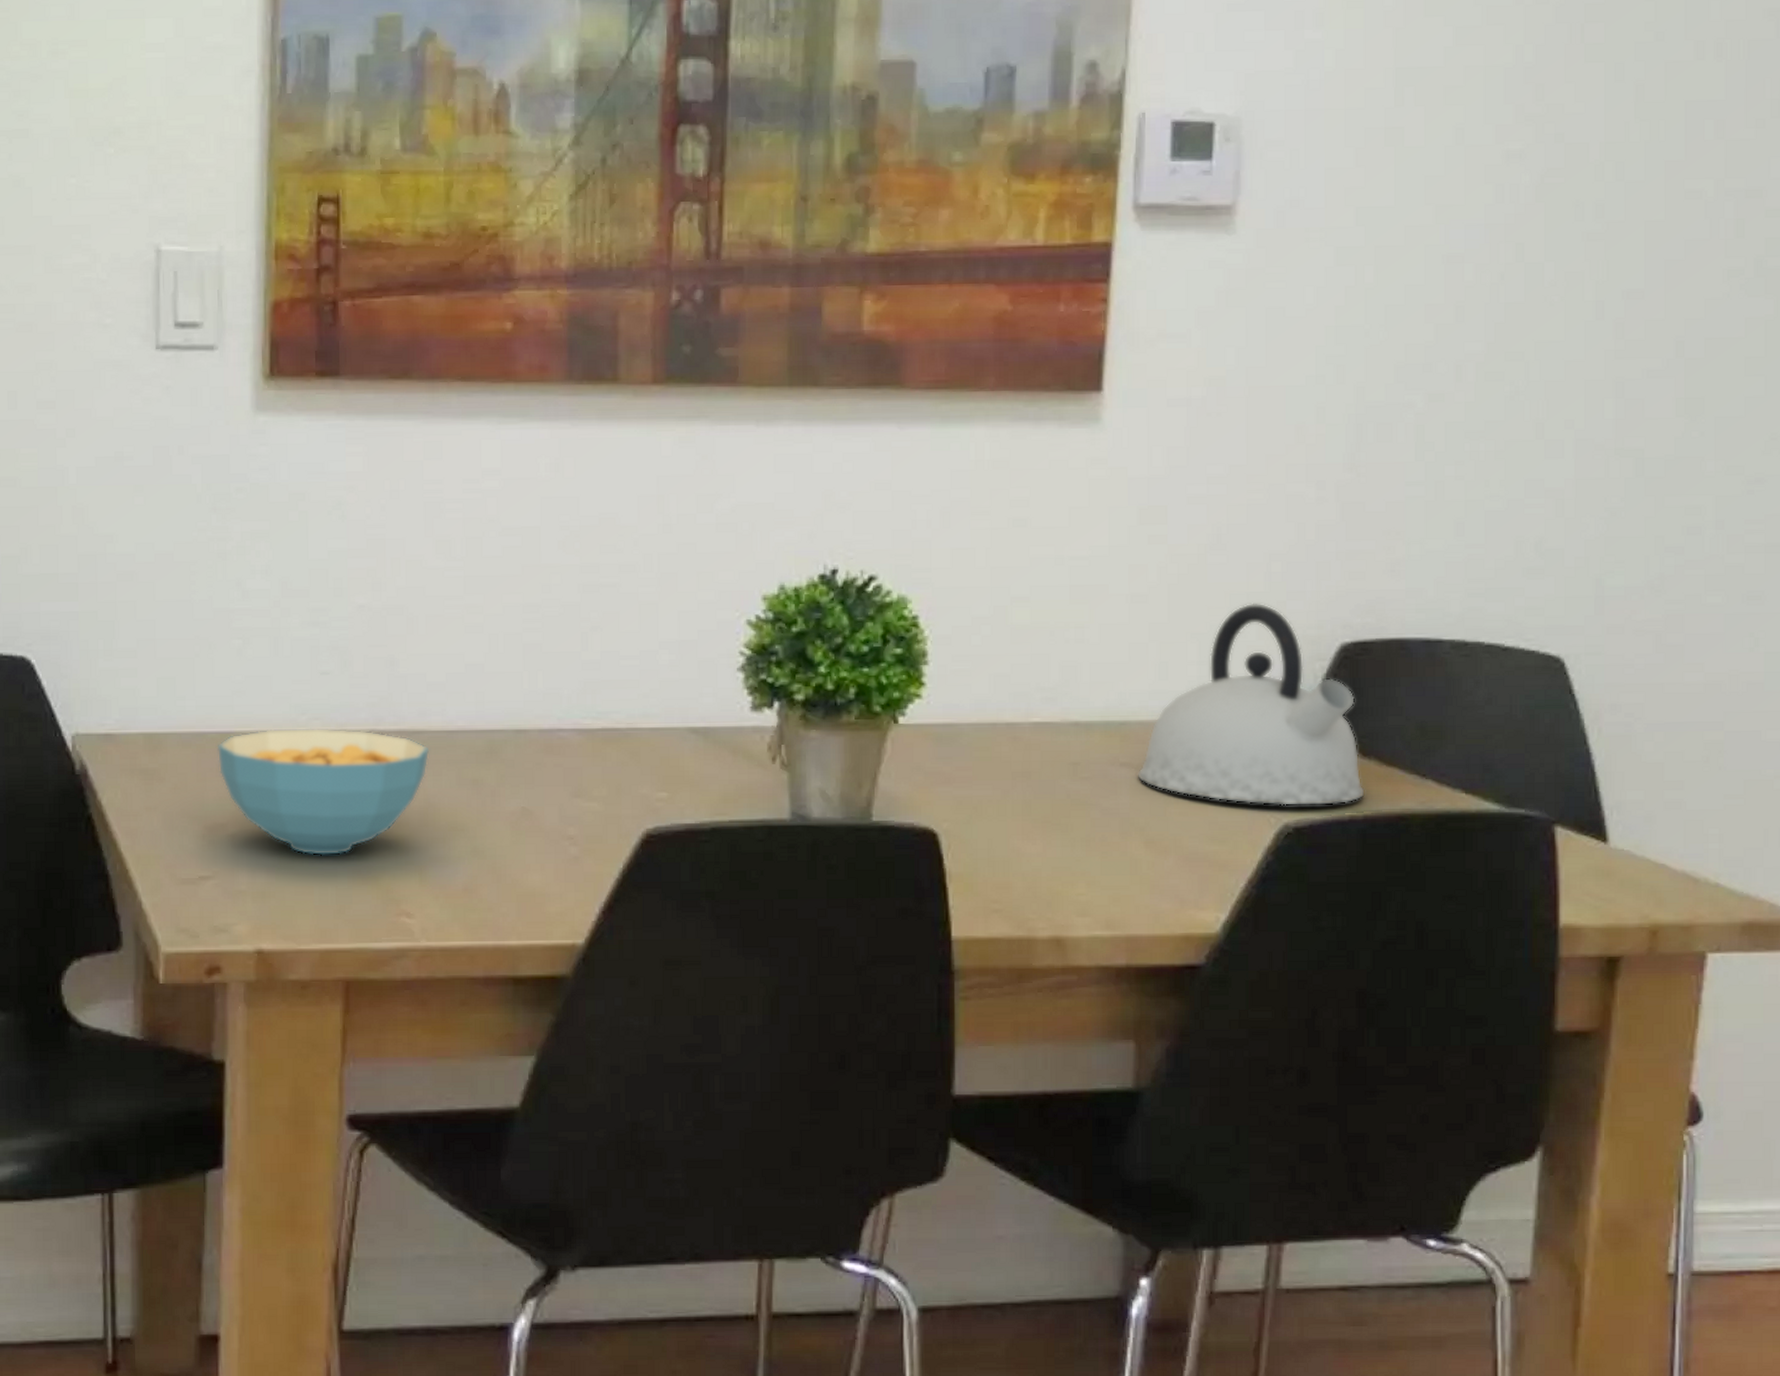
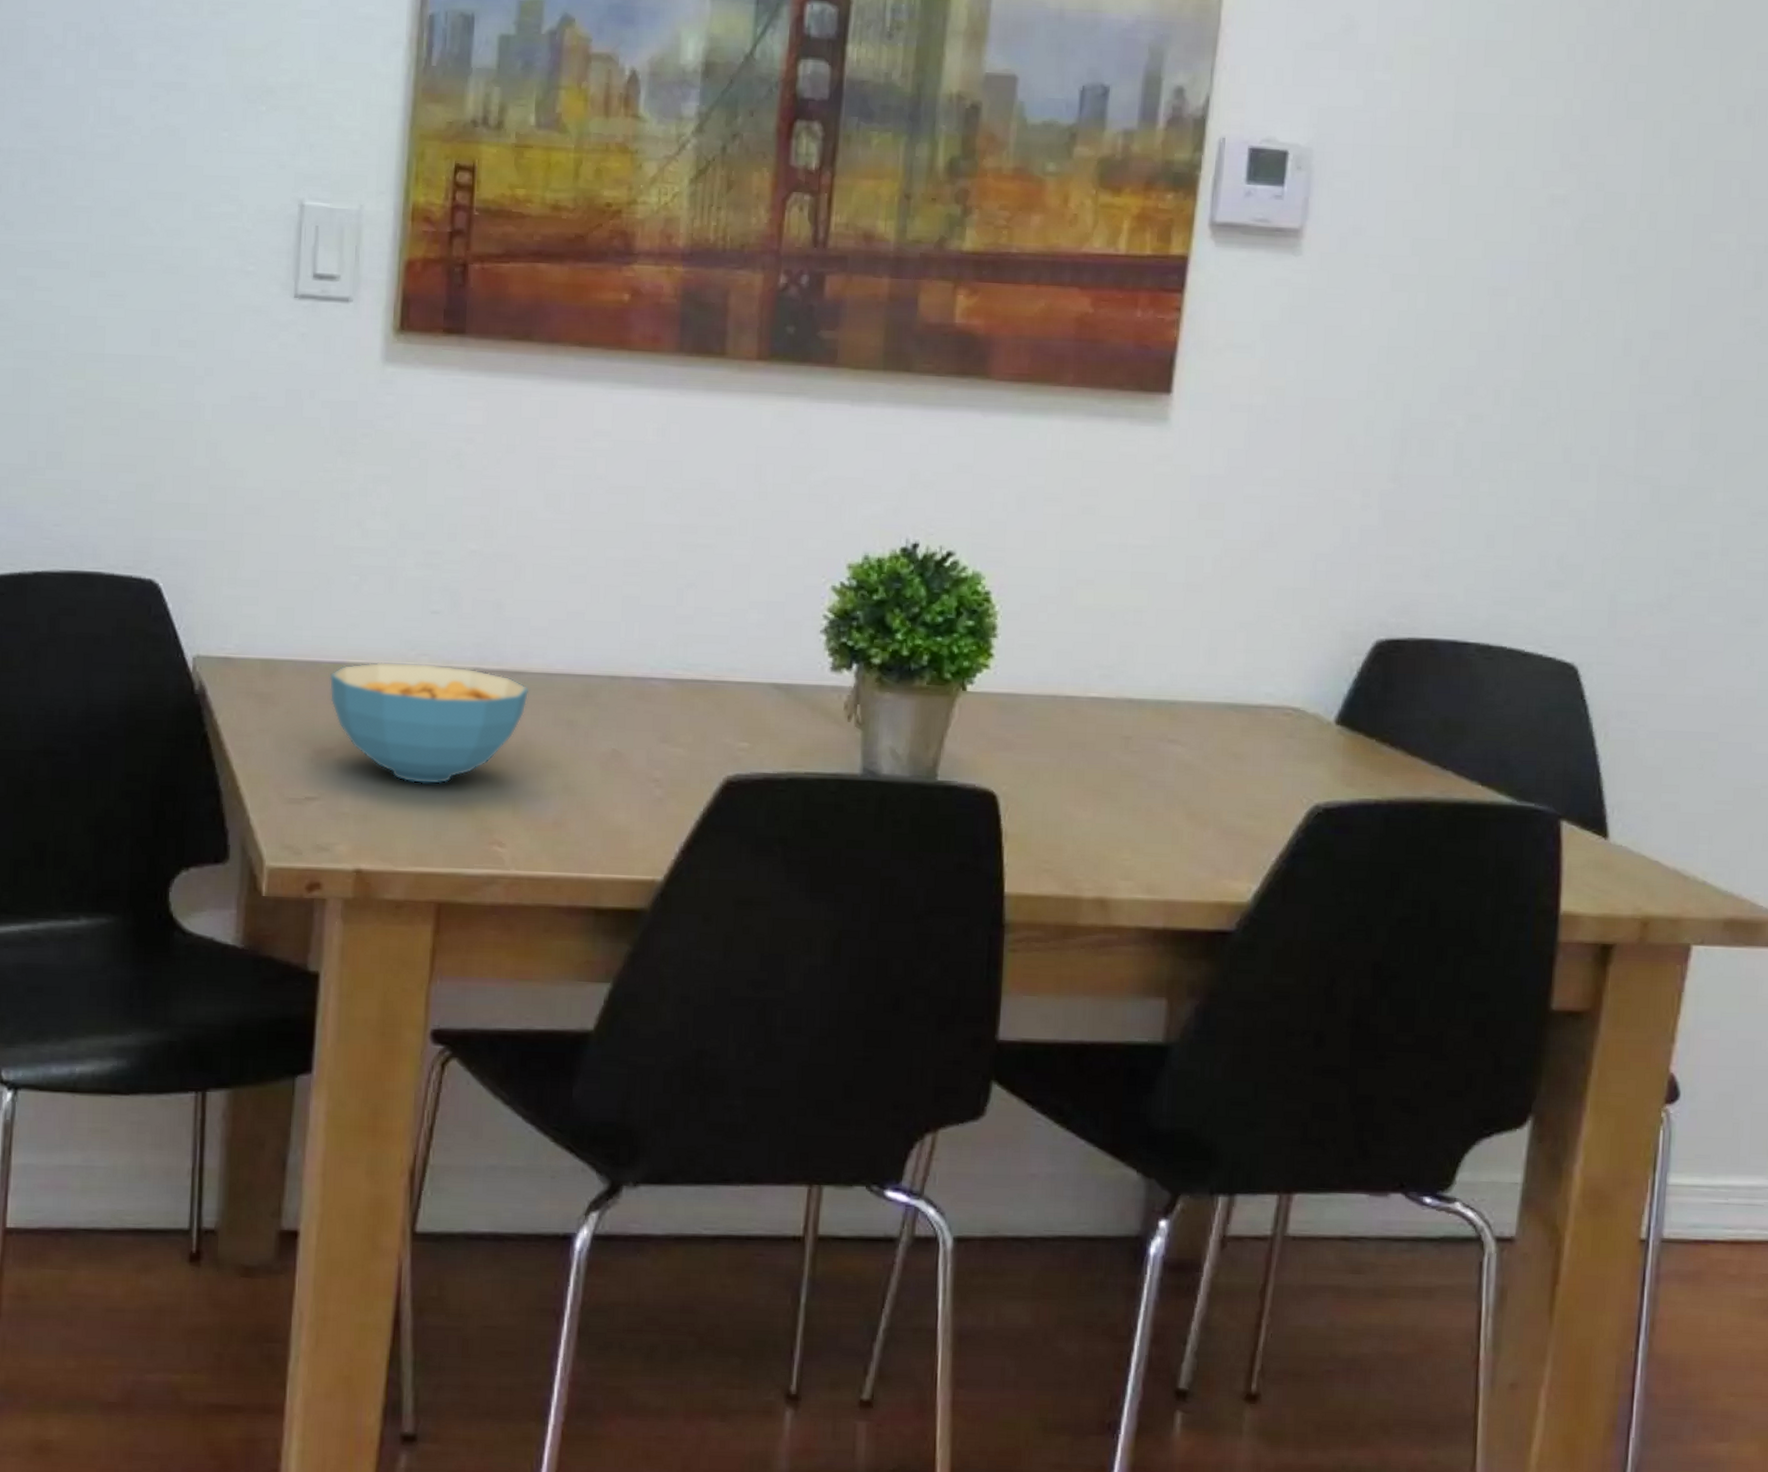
kettle: present [1137,602,1365,807] -> none [1183,598,1390,790]

